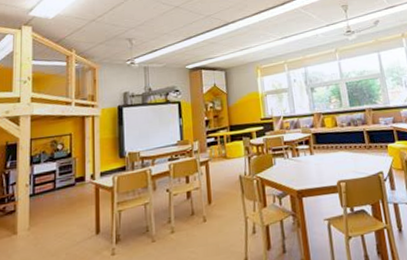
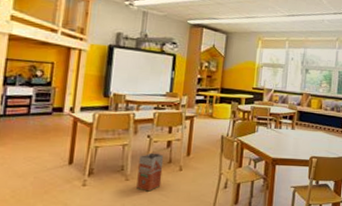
waste bin: none [162,206,188,251] -> present [136,152,164,192]

